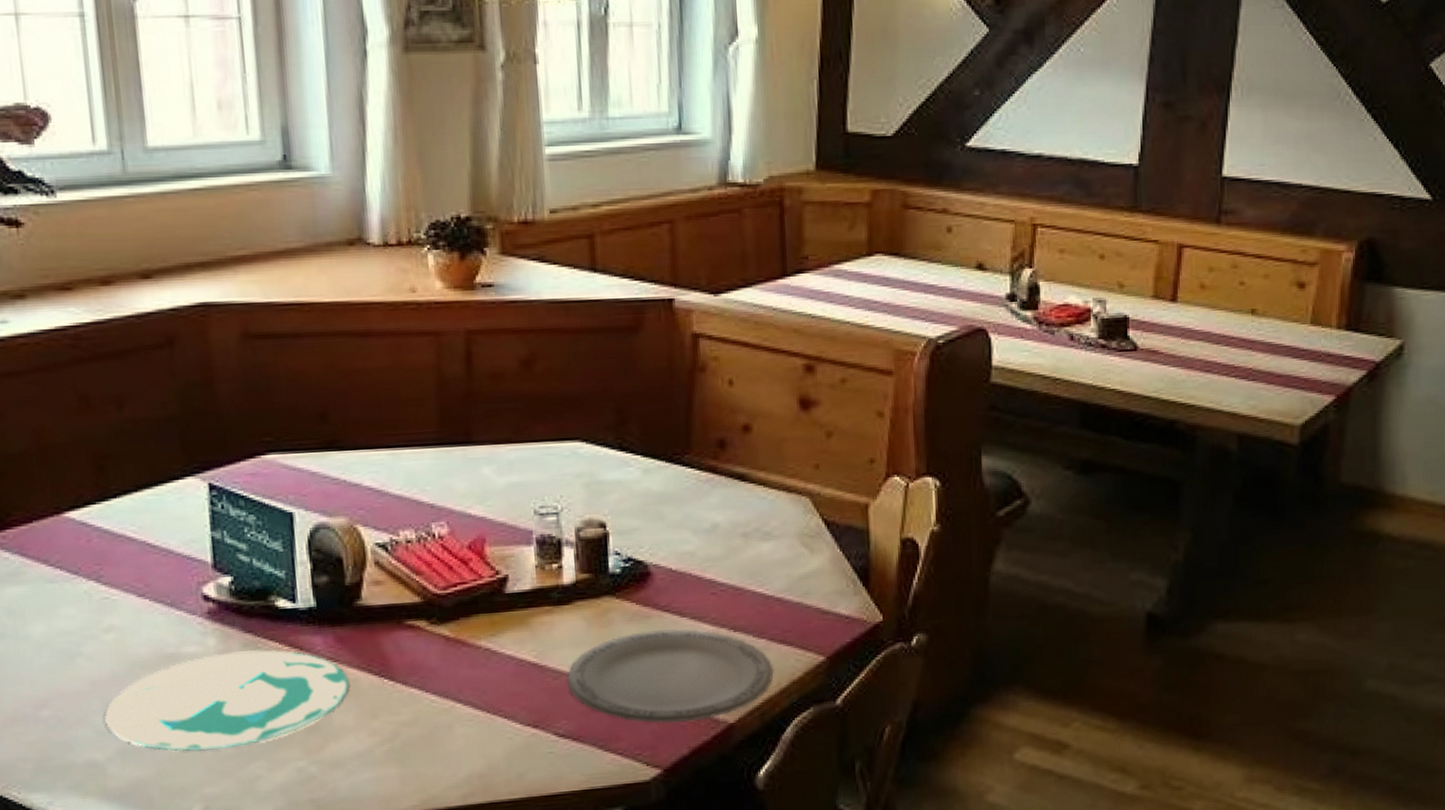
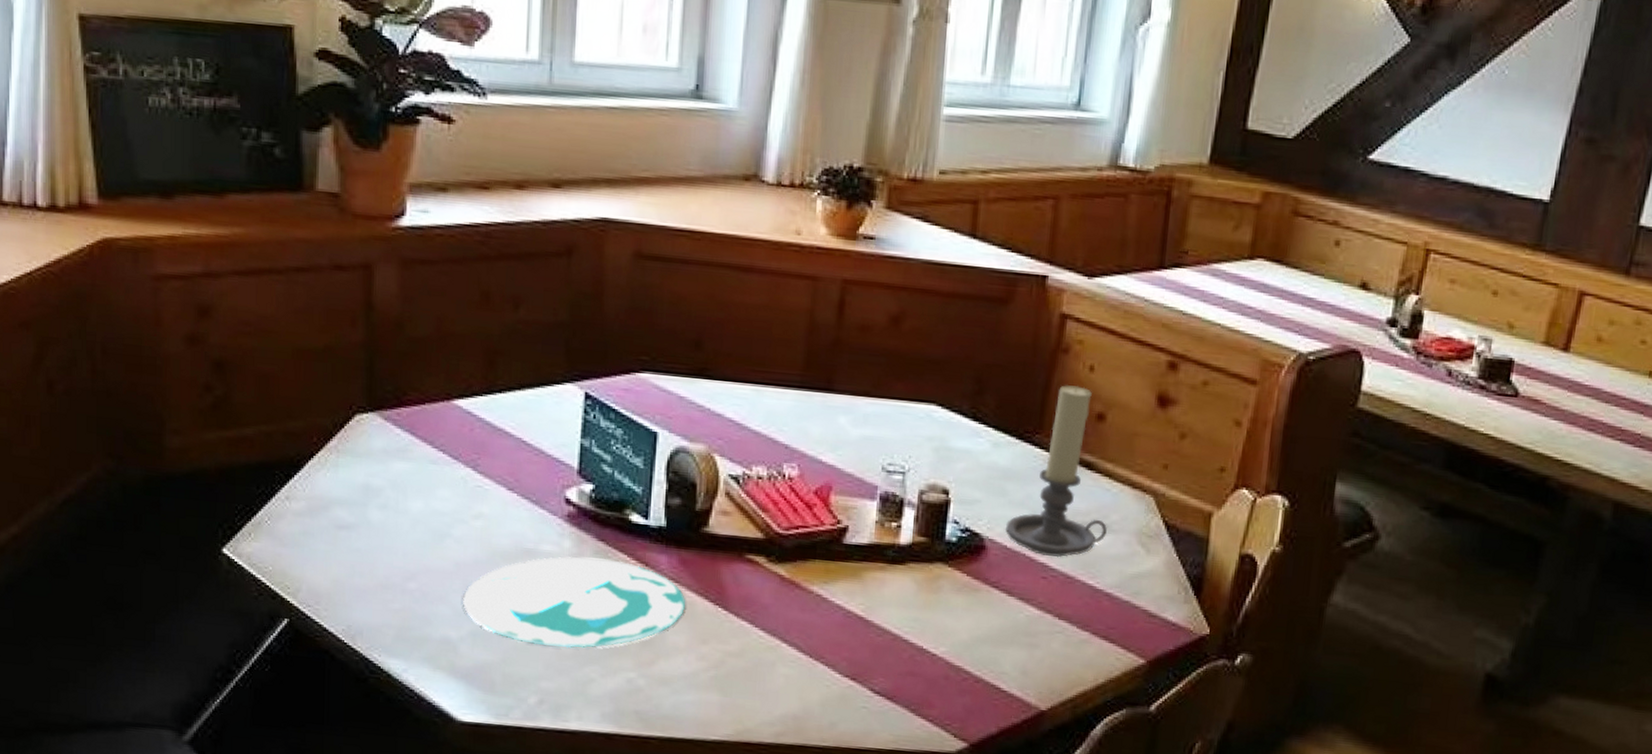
plate: present [567,629,774,723] -> none [889,604,1092,702]
candle holder: none [668,401,769,572] -> present [1006,385,1107,558]

